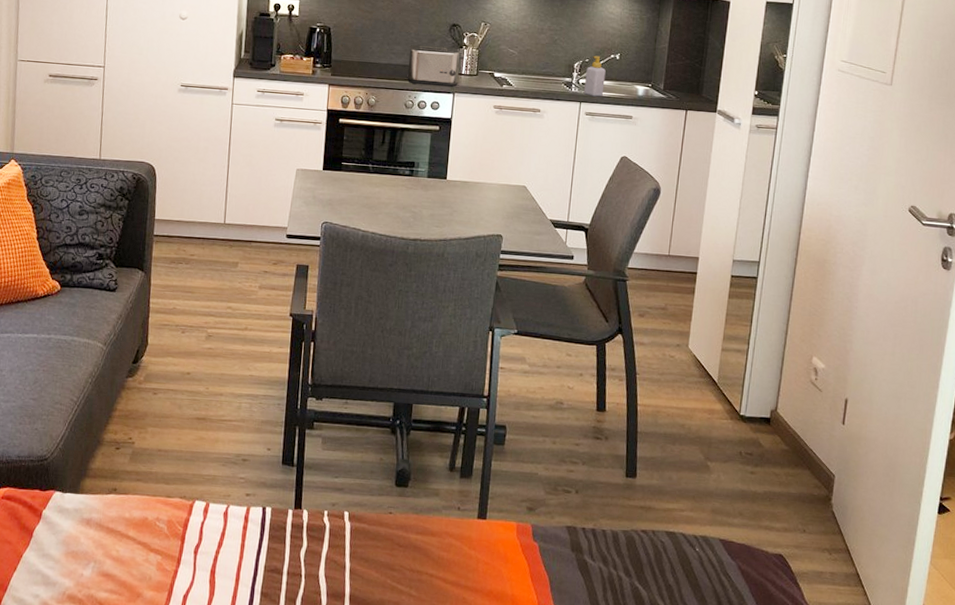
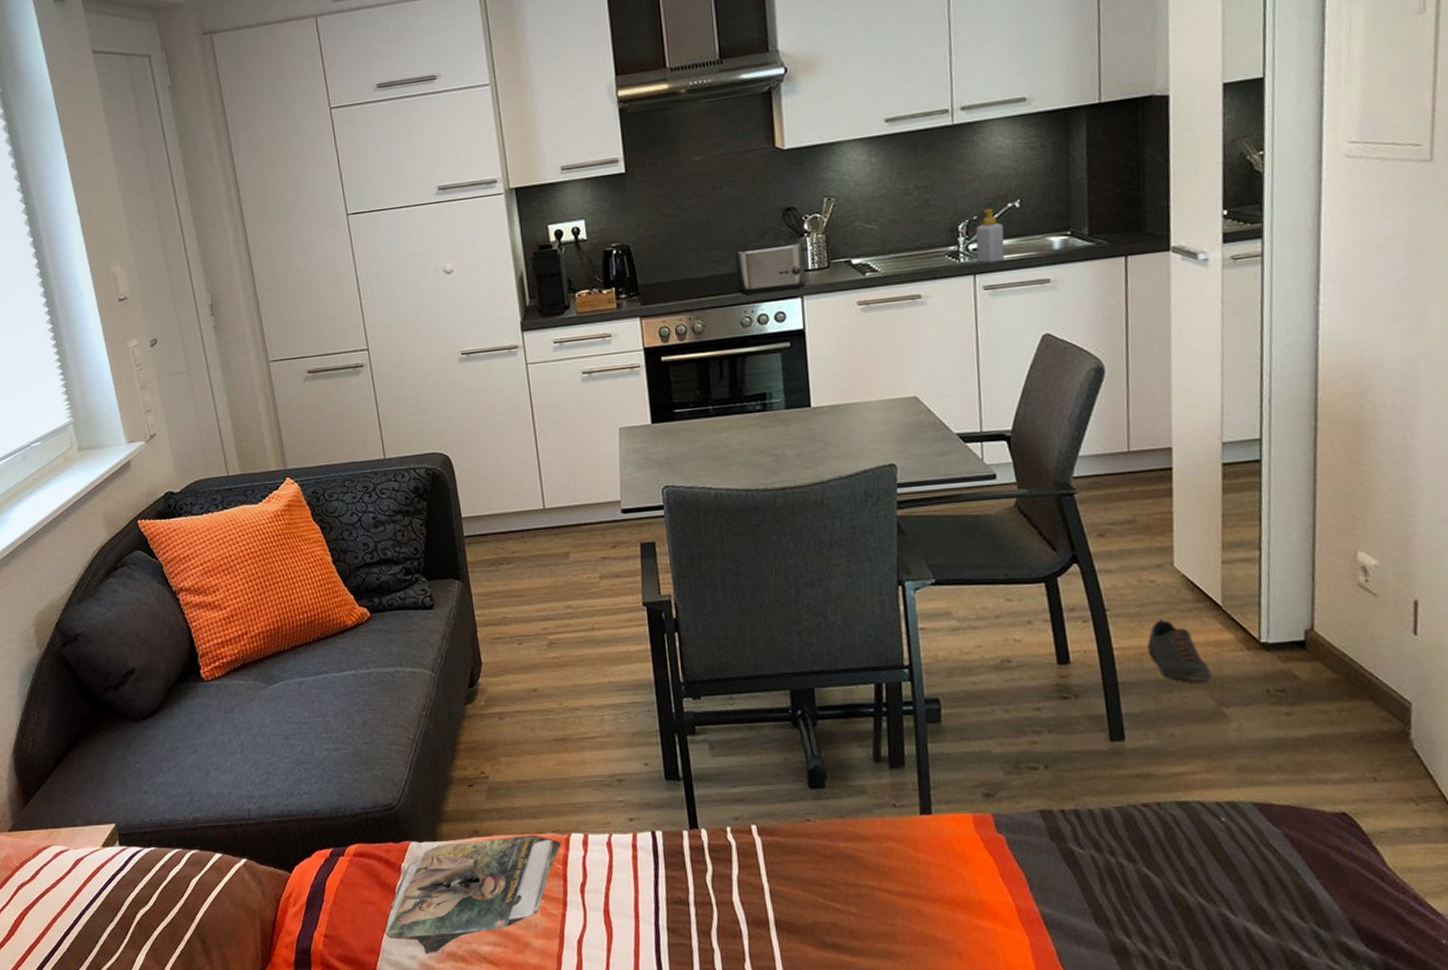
magazine: none [16,497,186,595] -> present [385,834,562,954]
shoe: none [662,386,704,441] -> present [1147,619,1213,684]

